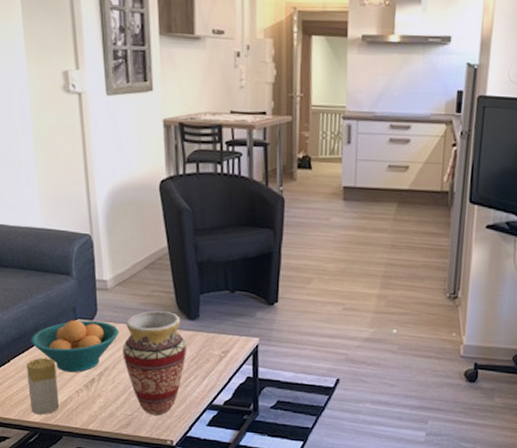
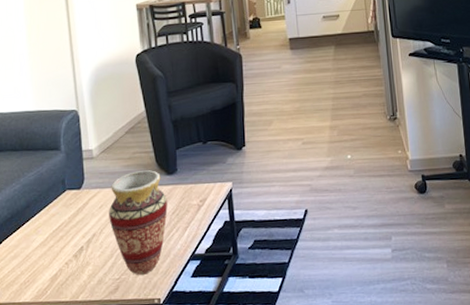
candle: present [27,357,60,415] -> none [18,233,50,294]
fruit bowl: present [31,319,119,373] -> none [22,189,105,245]

